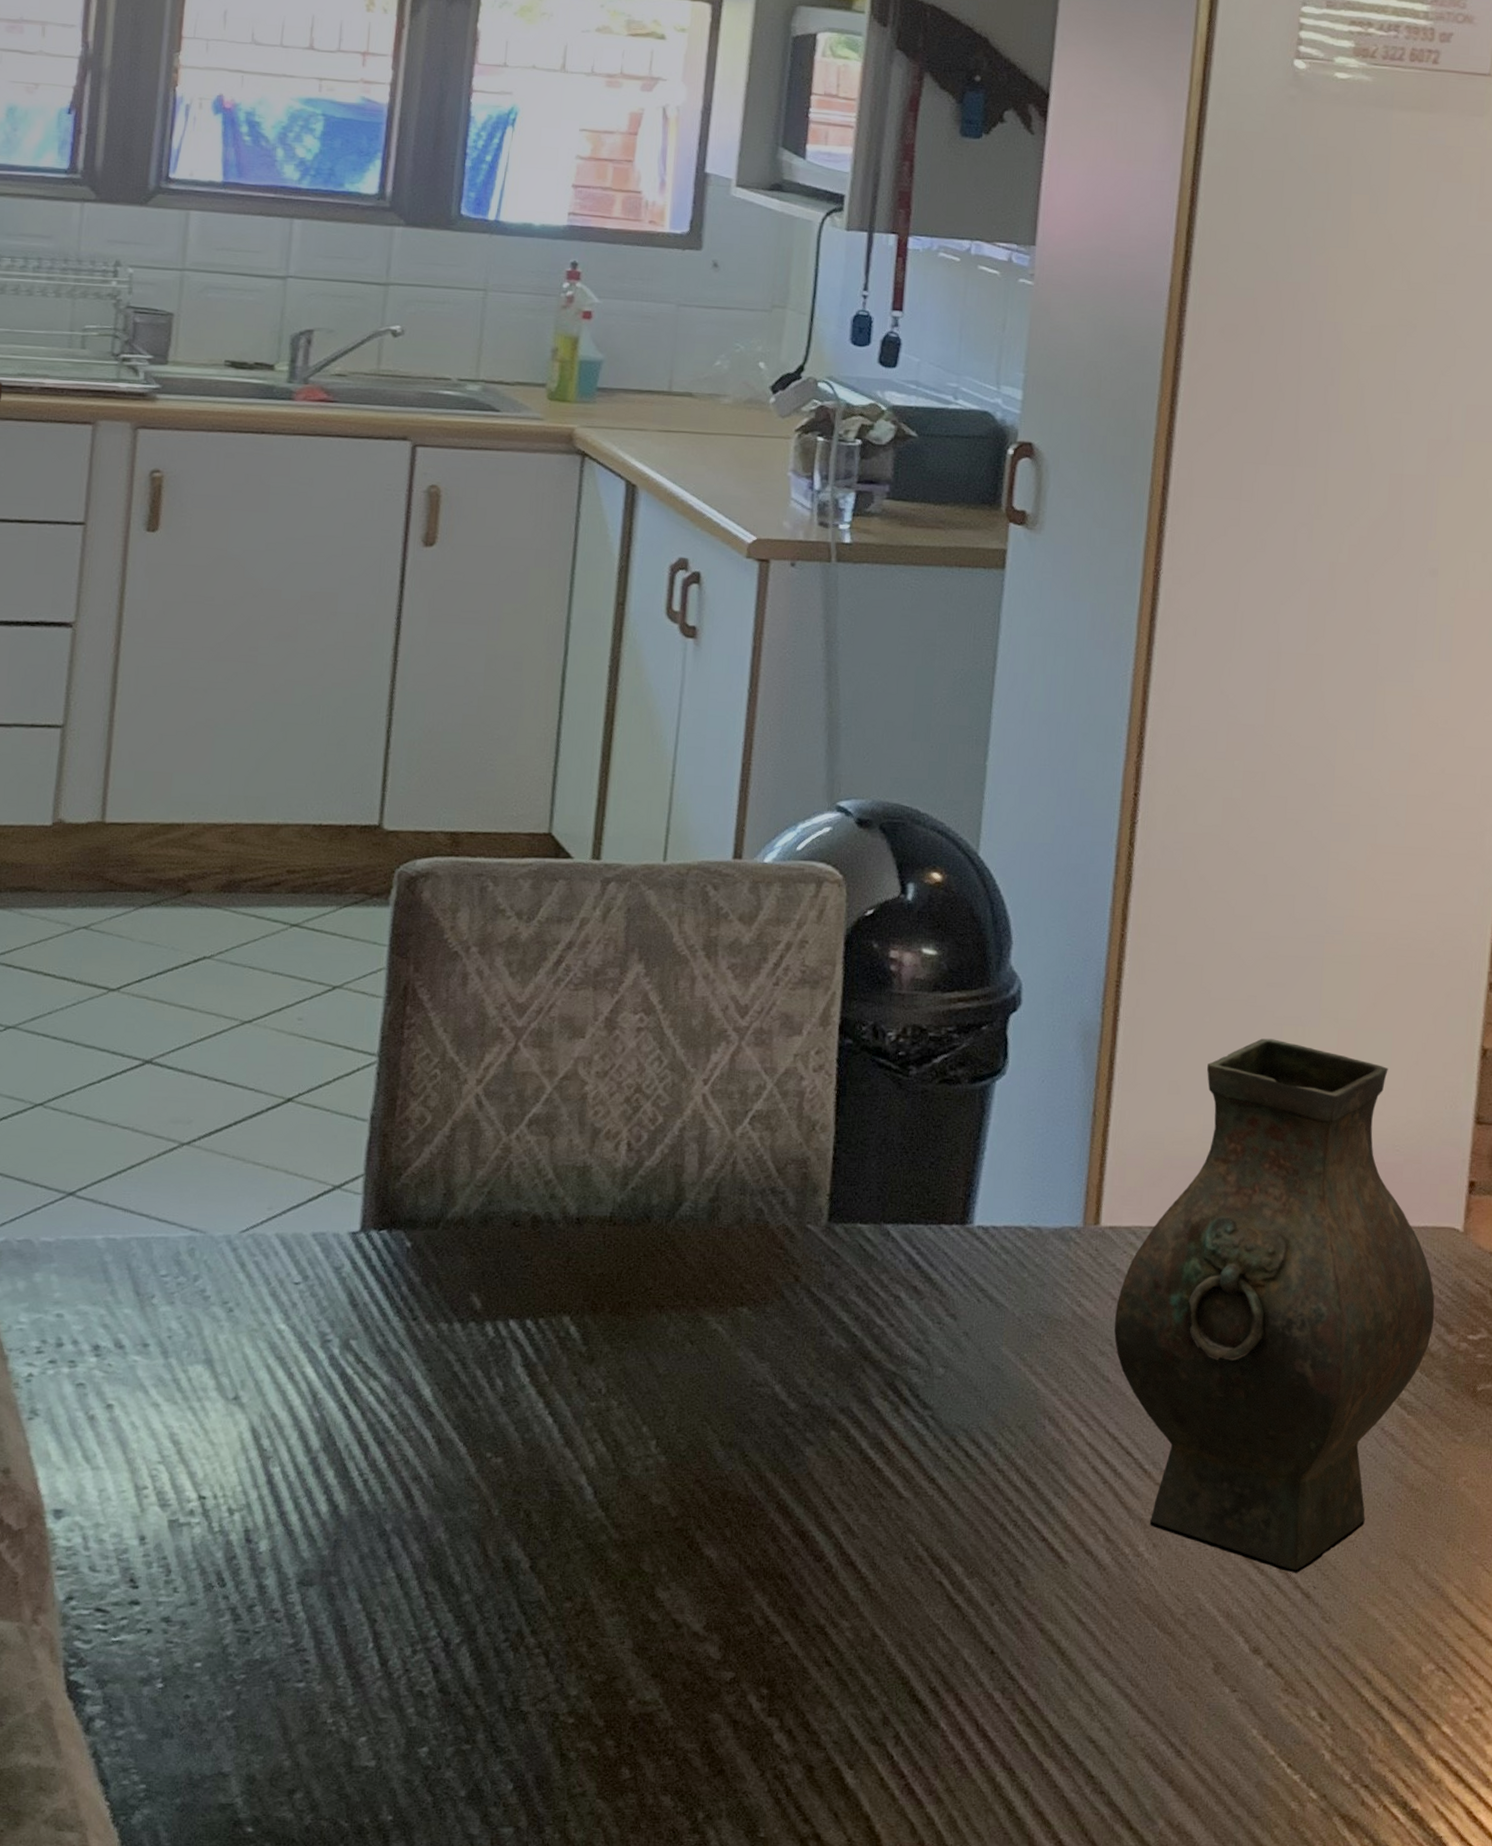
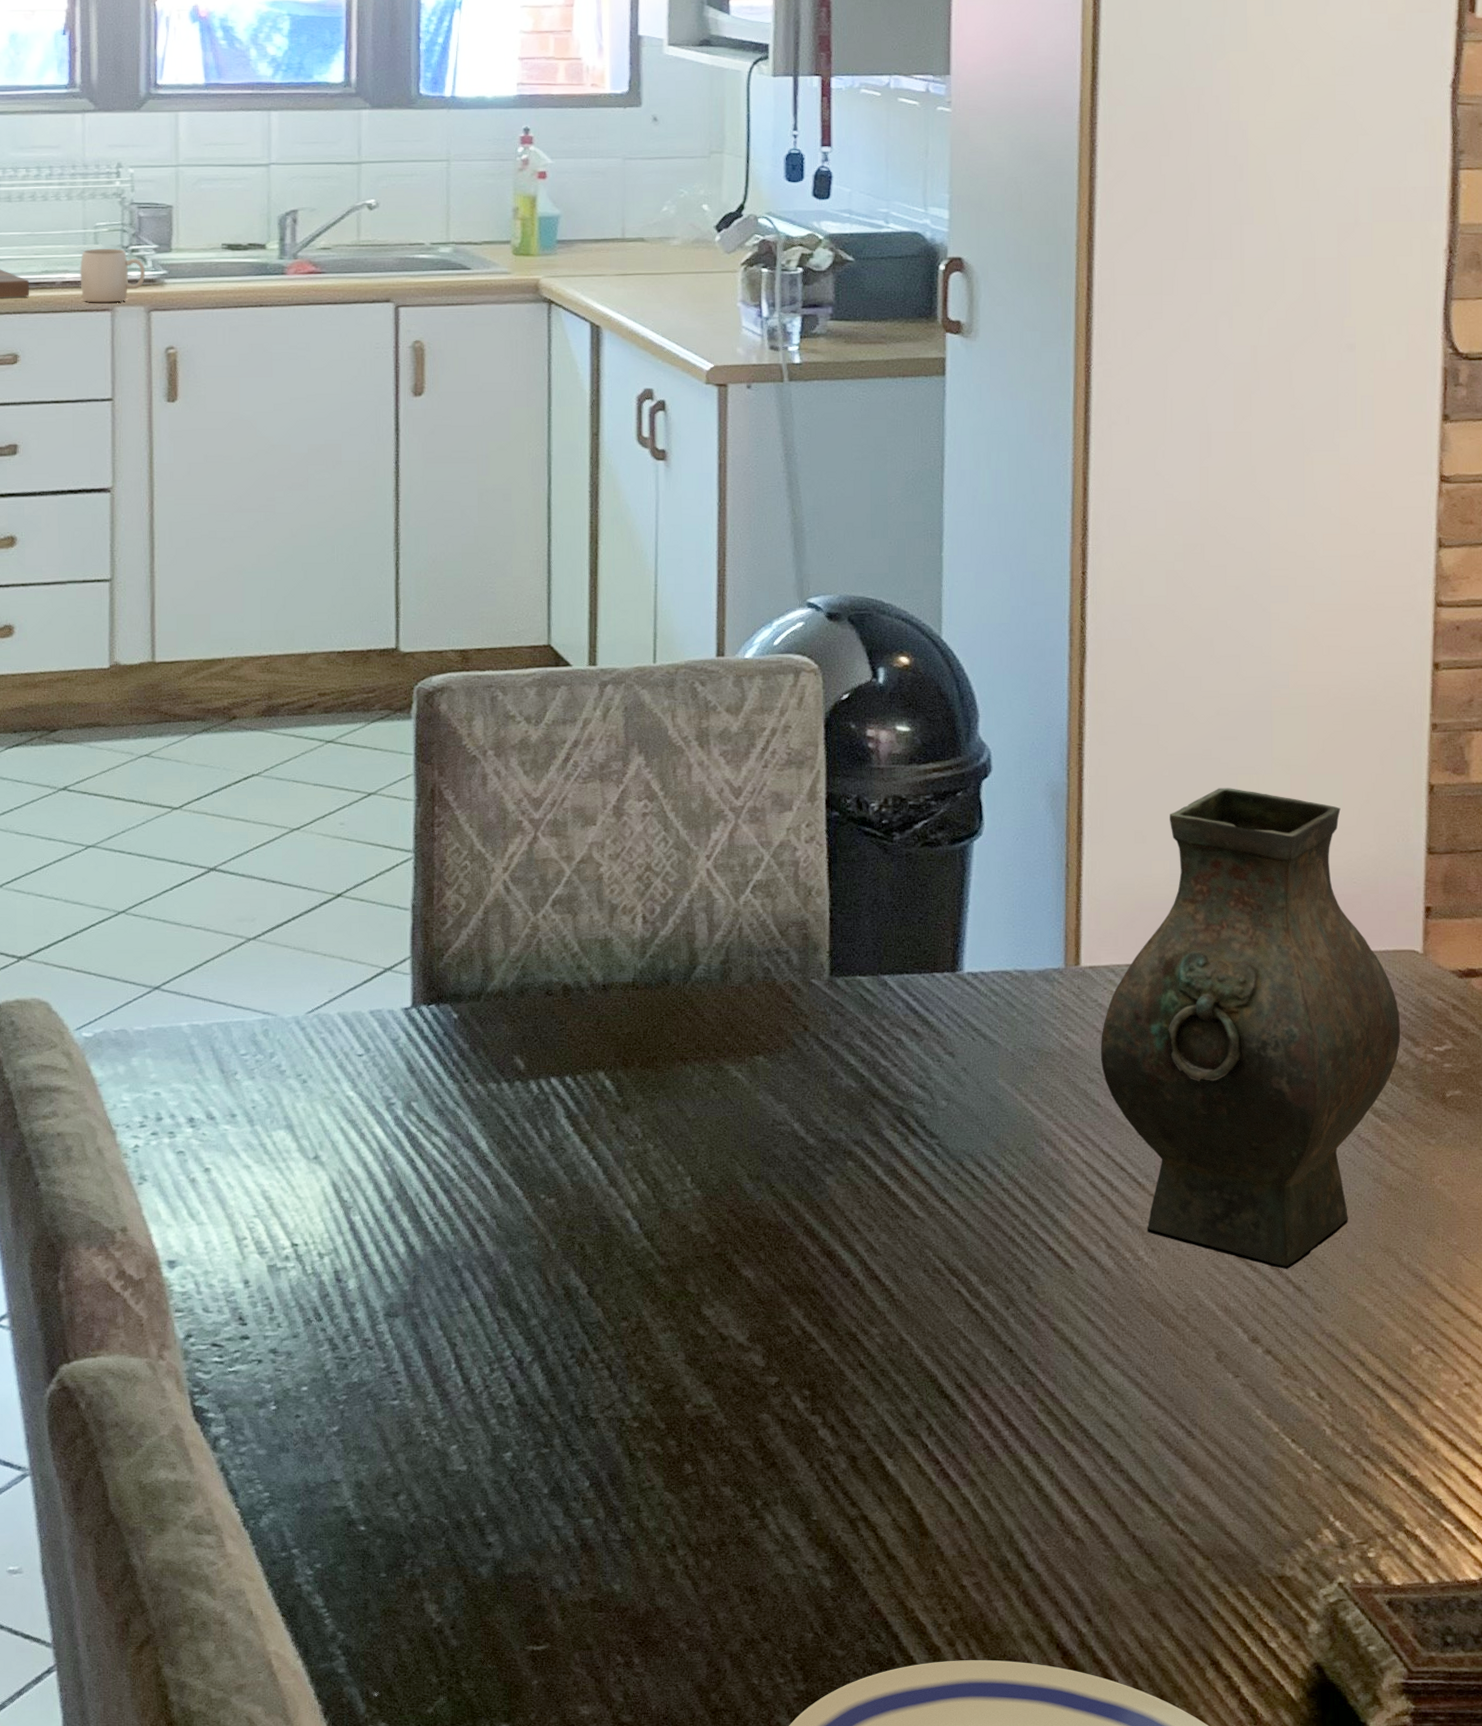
mug: none [60,353,136,416] -> present [80,248,146,303]

